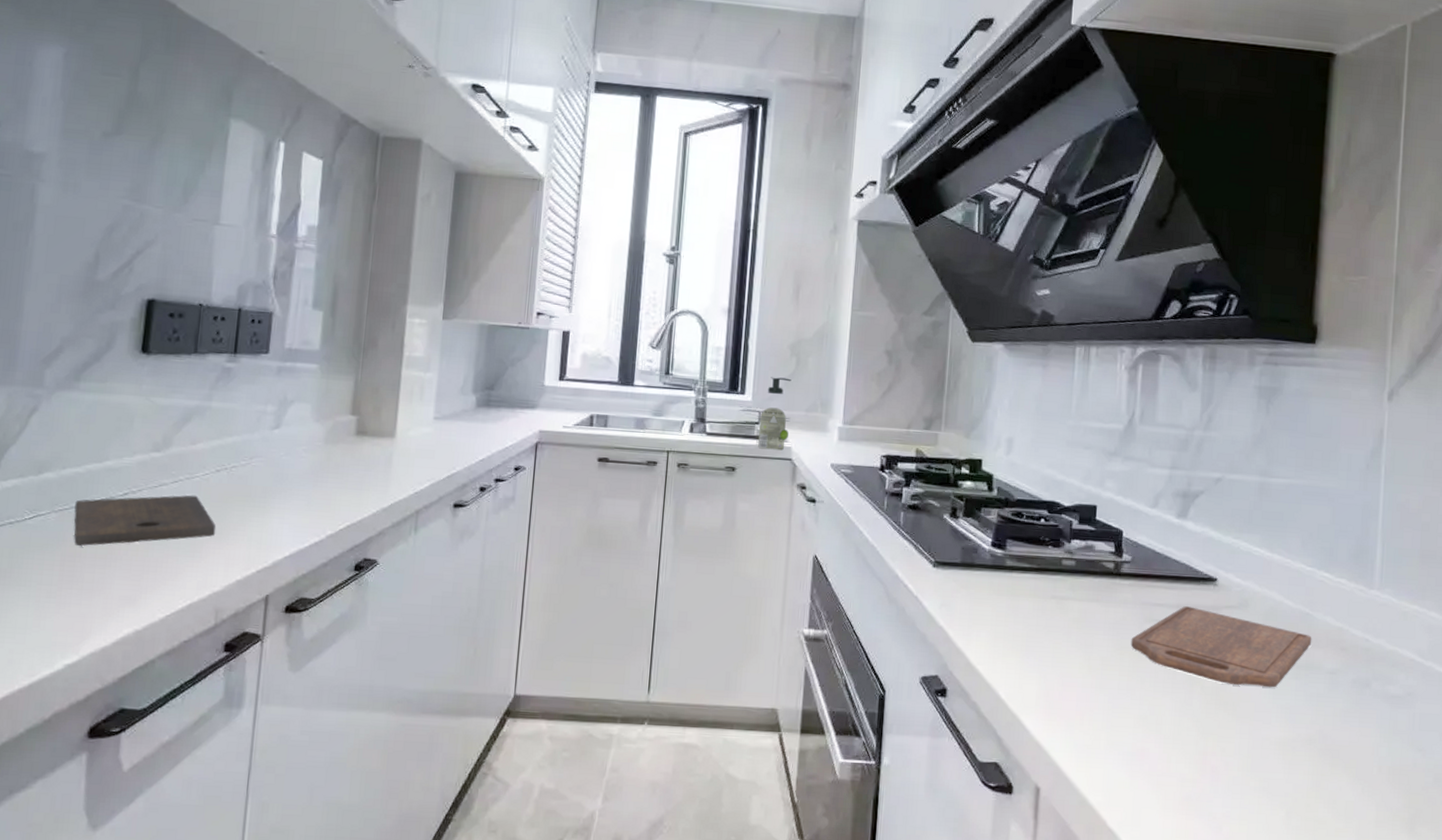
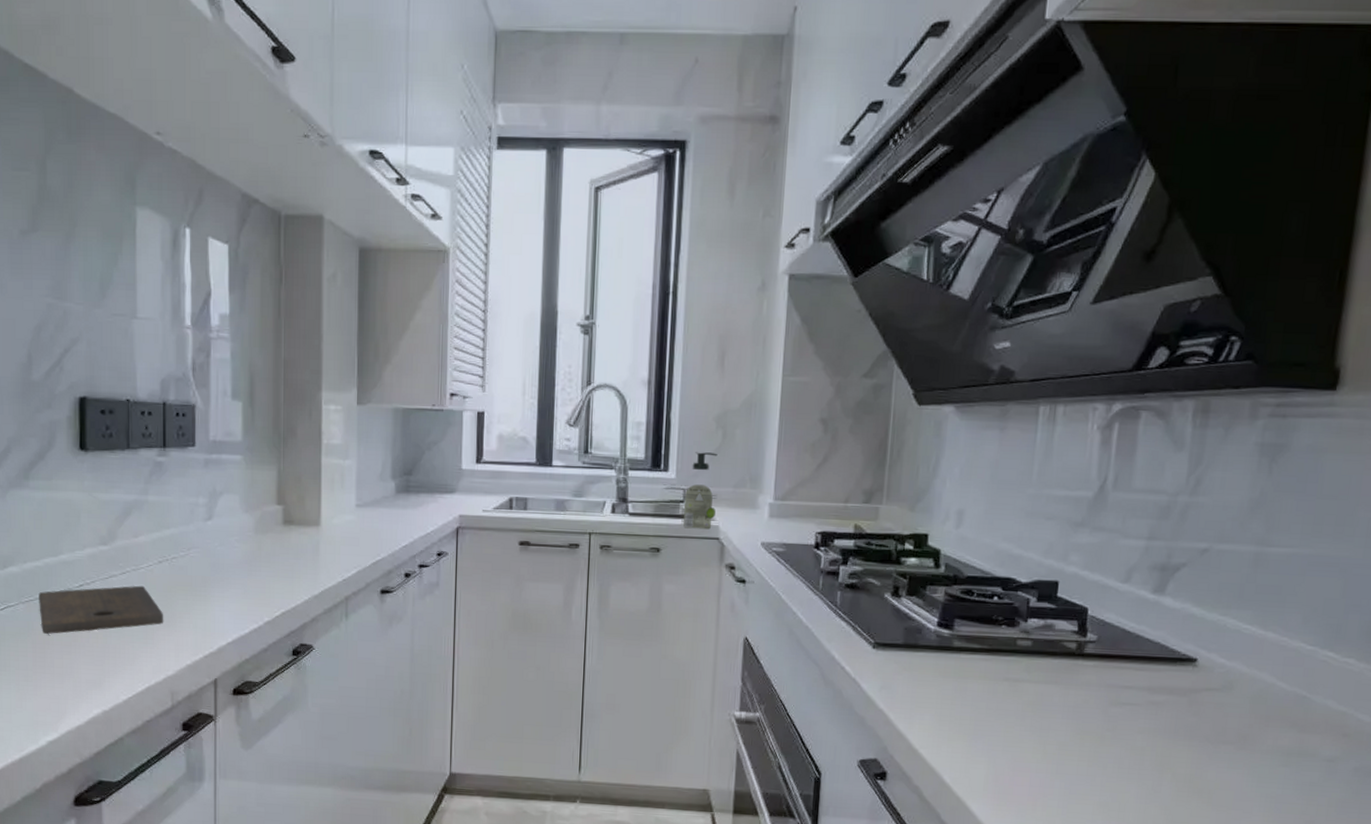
cutting board: present [1130,606,1312,688] -> none [1092,688,1308,776]

